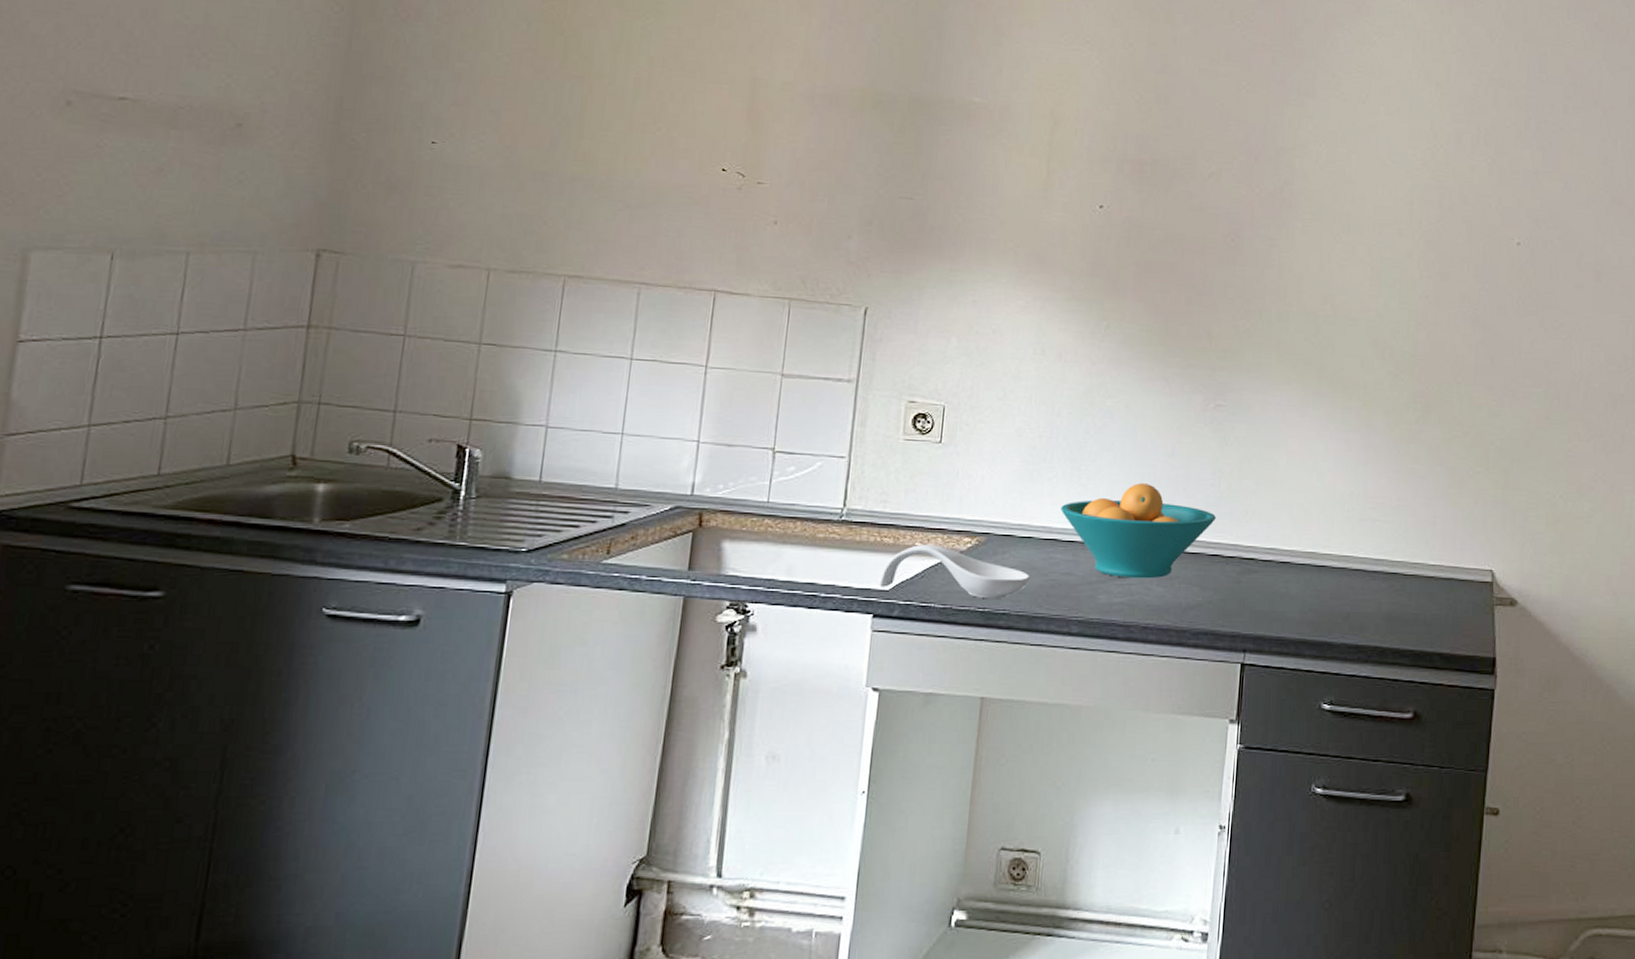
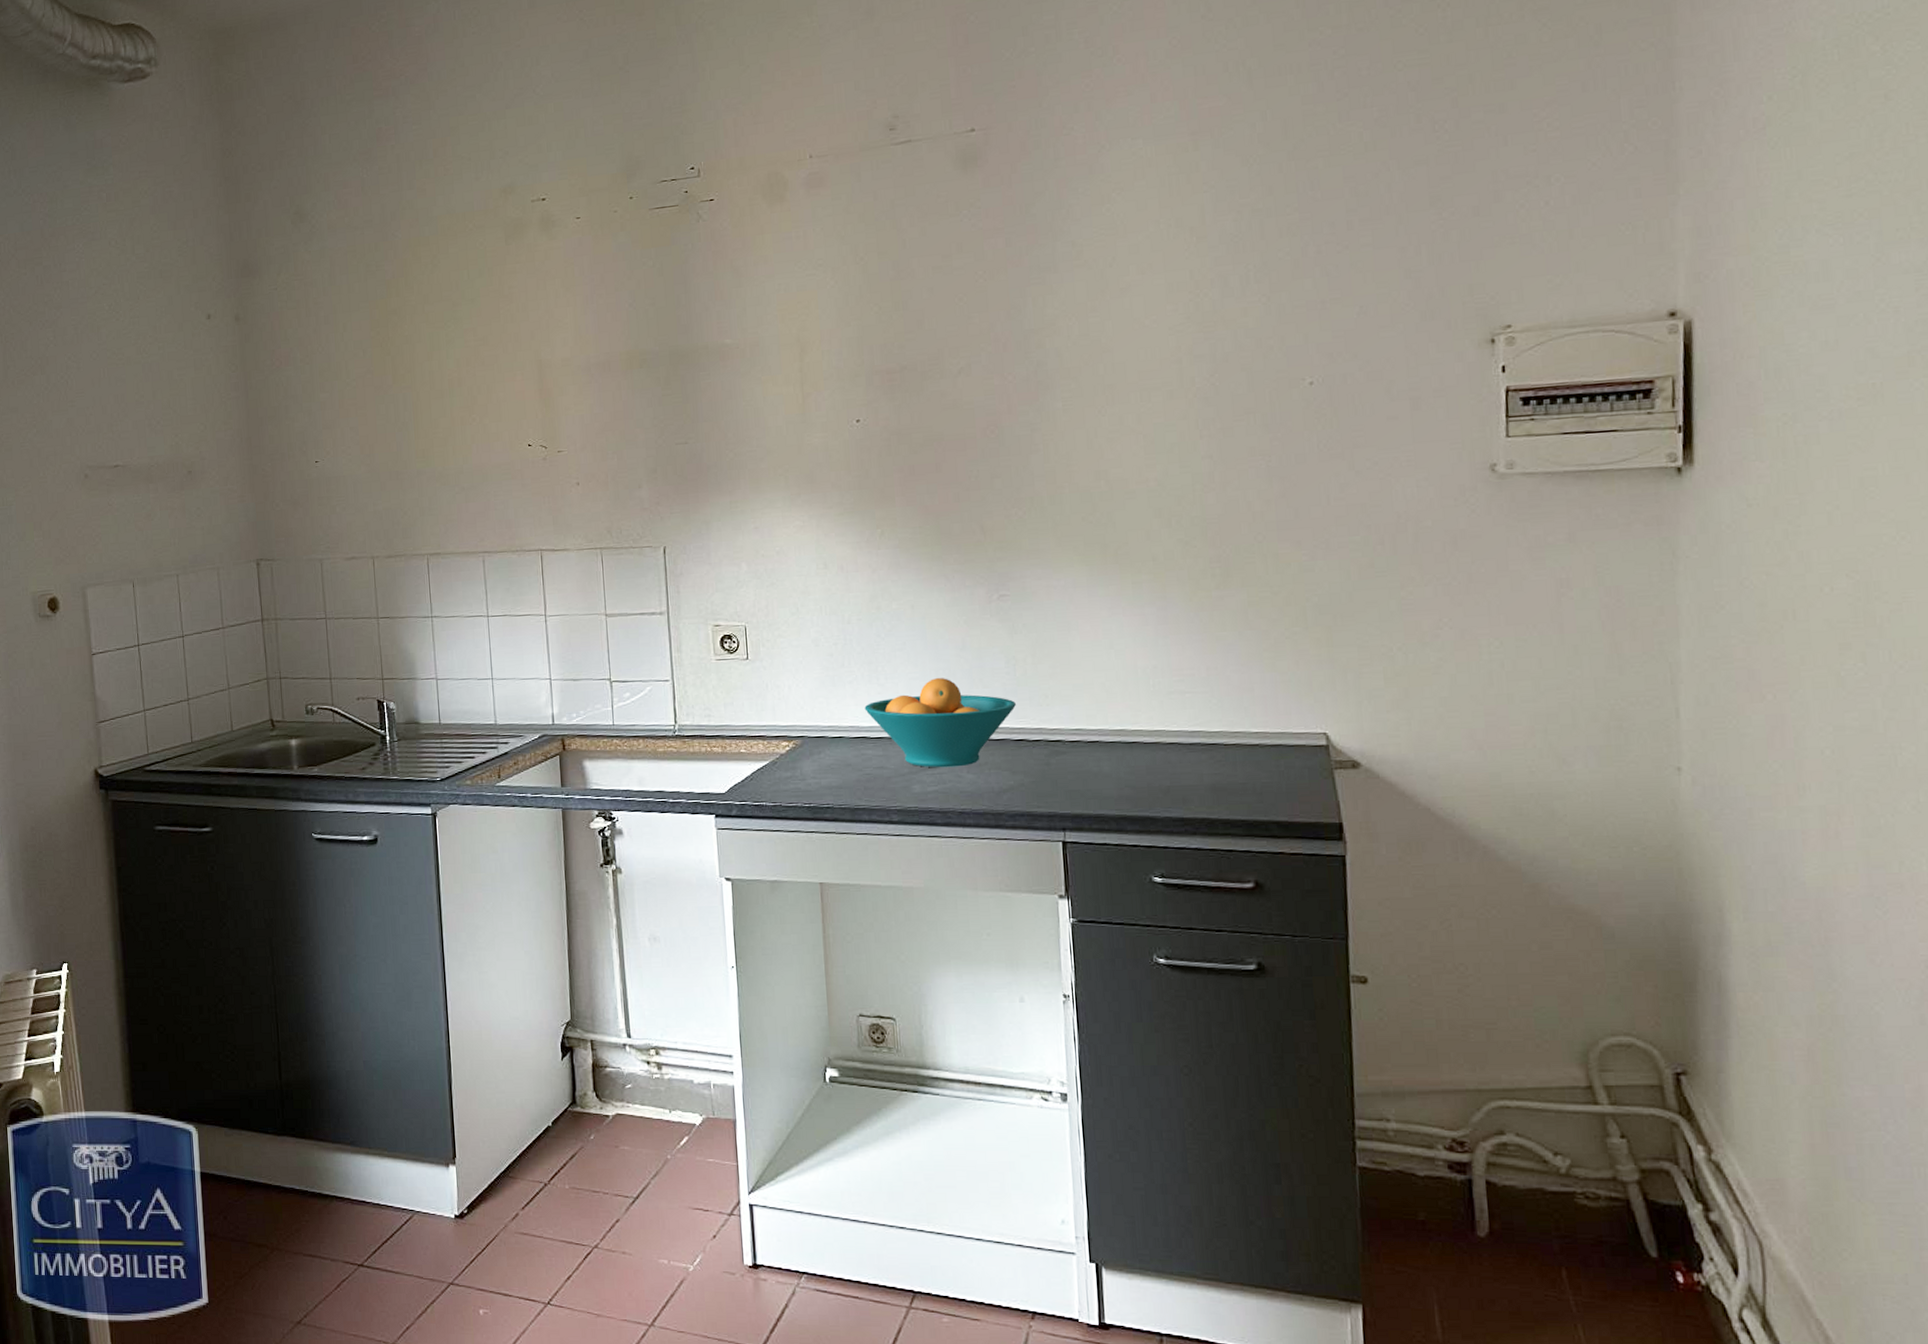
spoon rest: present [879,545,1030,599] -> none [715,751,847,796]

